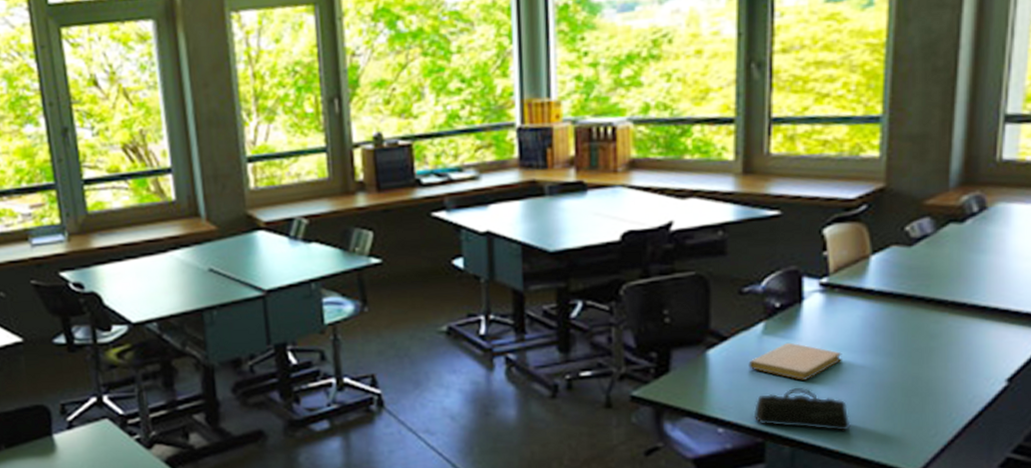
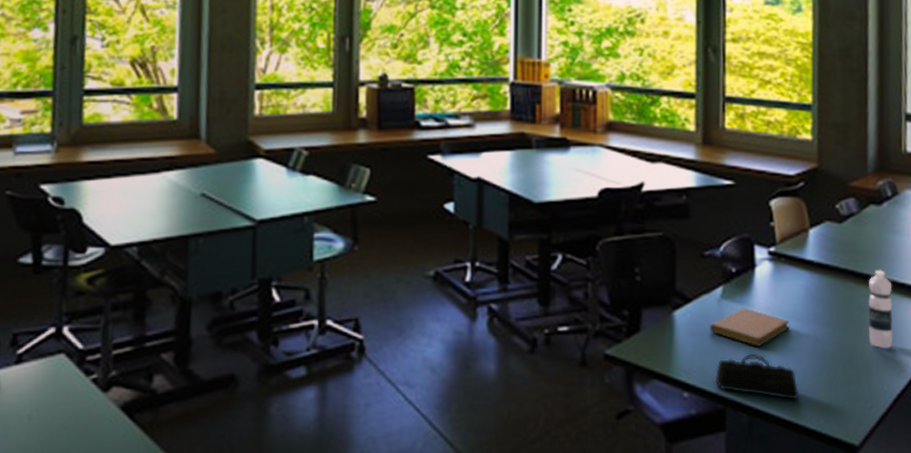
water bottle: none [937,292,971,376] -> present [868,269,893,349]

